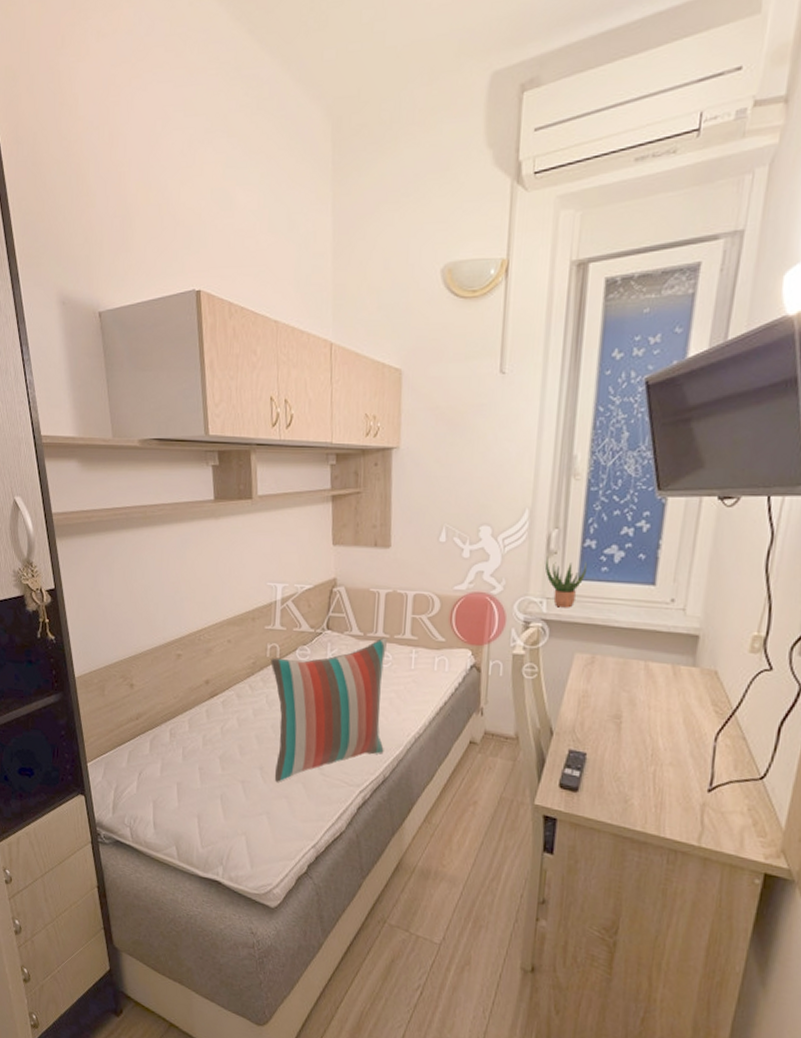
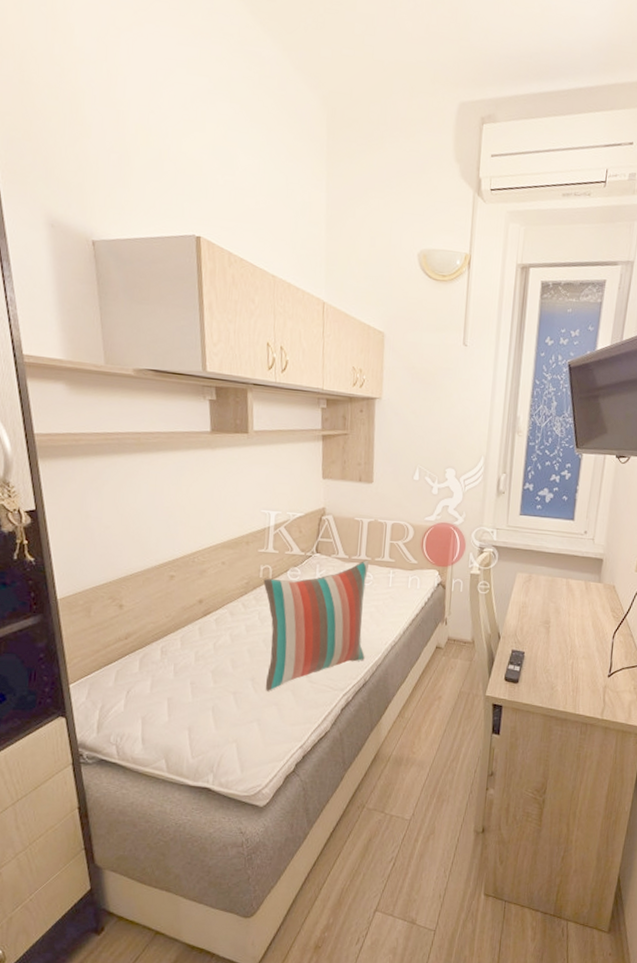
potted plant: present [544,557,588,608] -> none [495,496,527,537]

